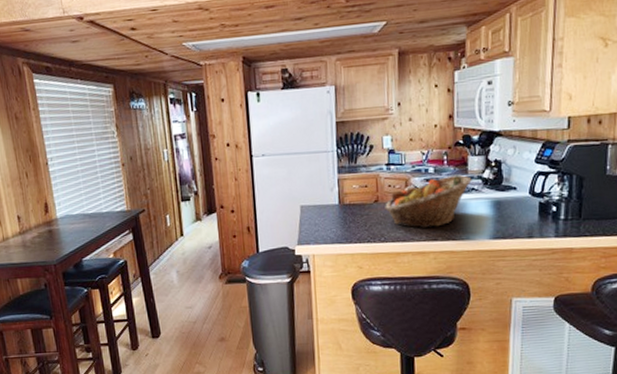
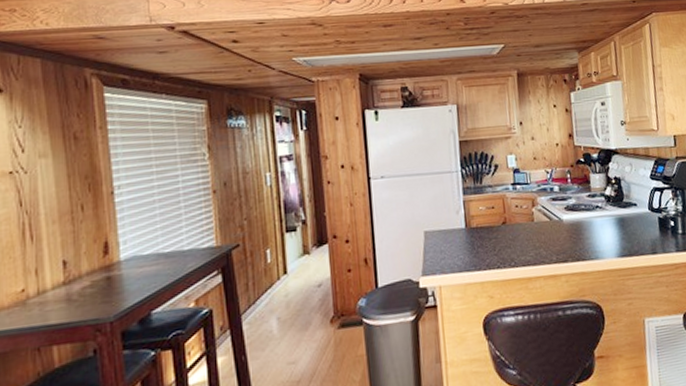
fruit basket: present [385,174,472,228] -> none [513,192,596,250]

